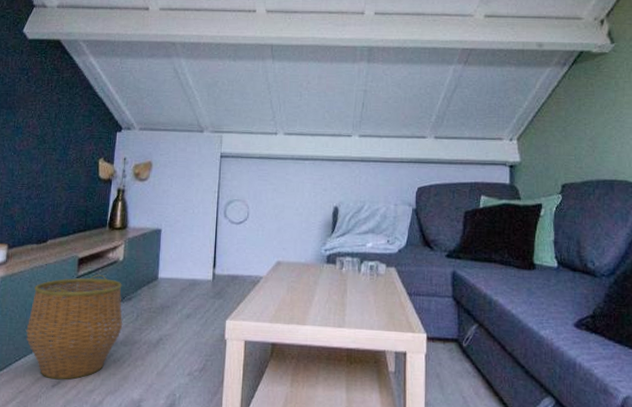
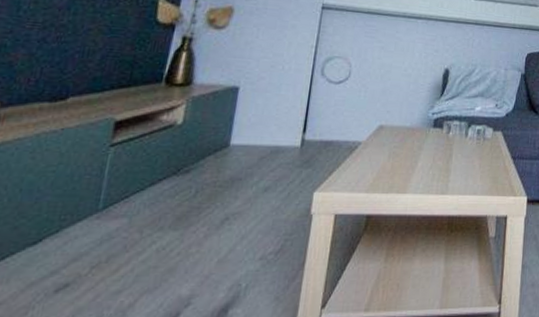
basket: present [26,275,123,380] -> none [17,142,178,282]

